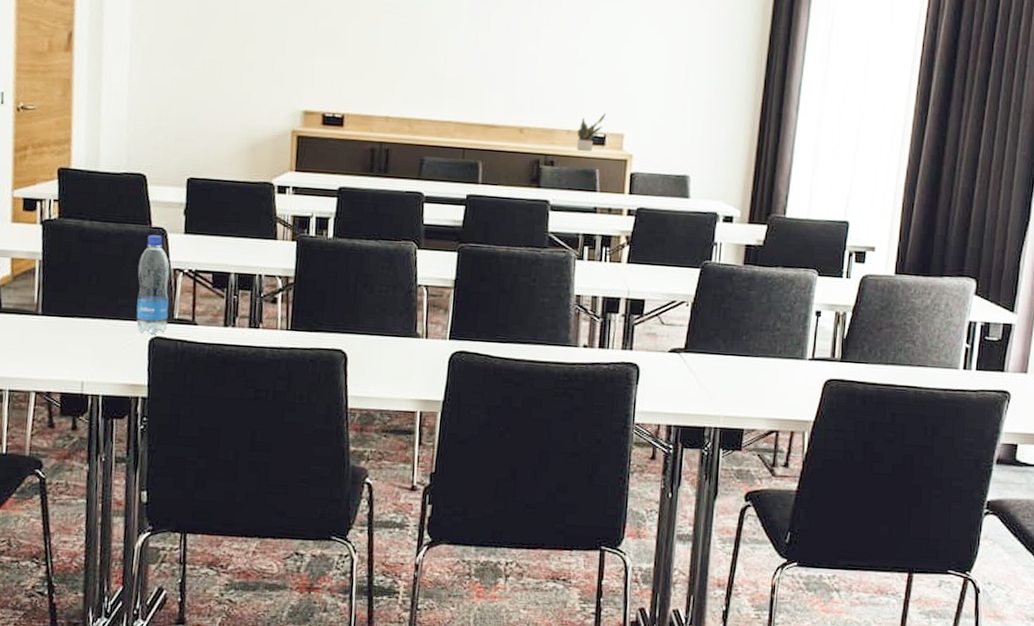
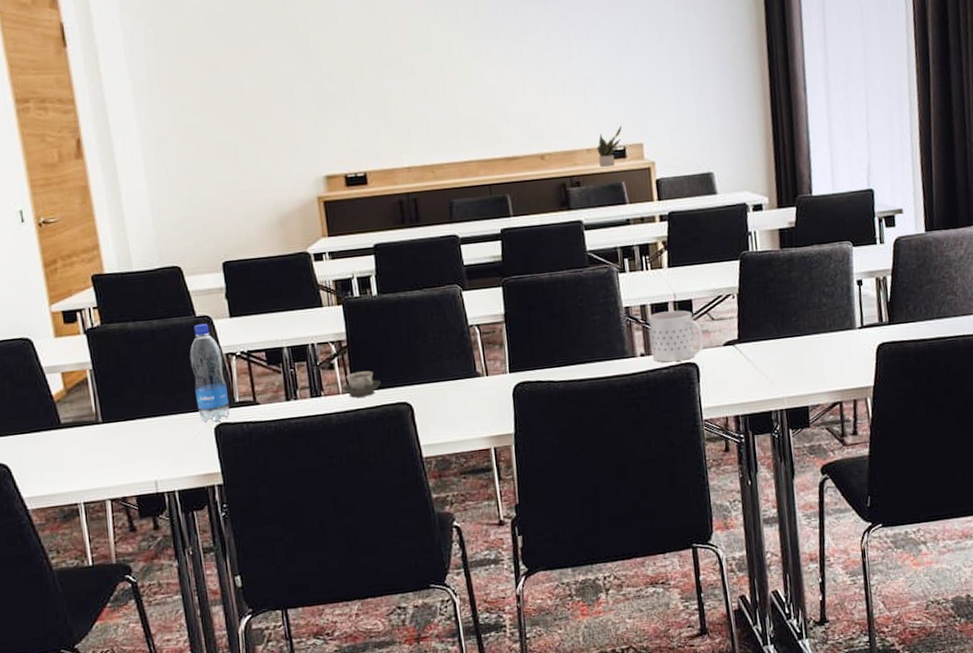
cup: none [280,310,320,337] -> present [341,370,381,398]
mug: none [595,306,650,360] -> present [649,310,704,363]

